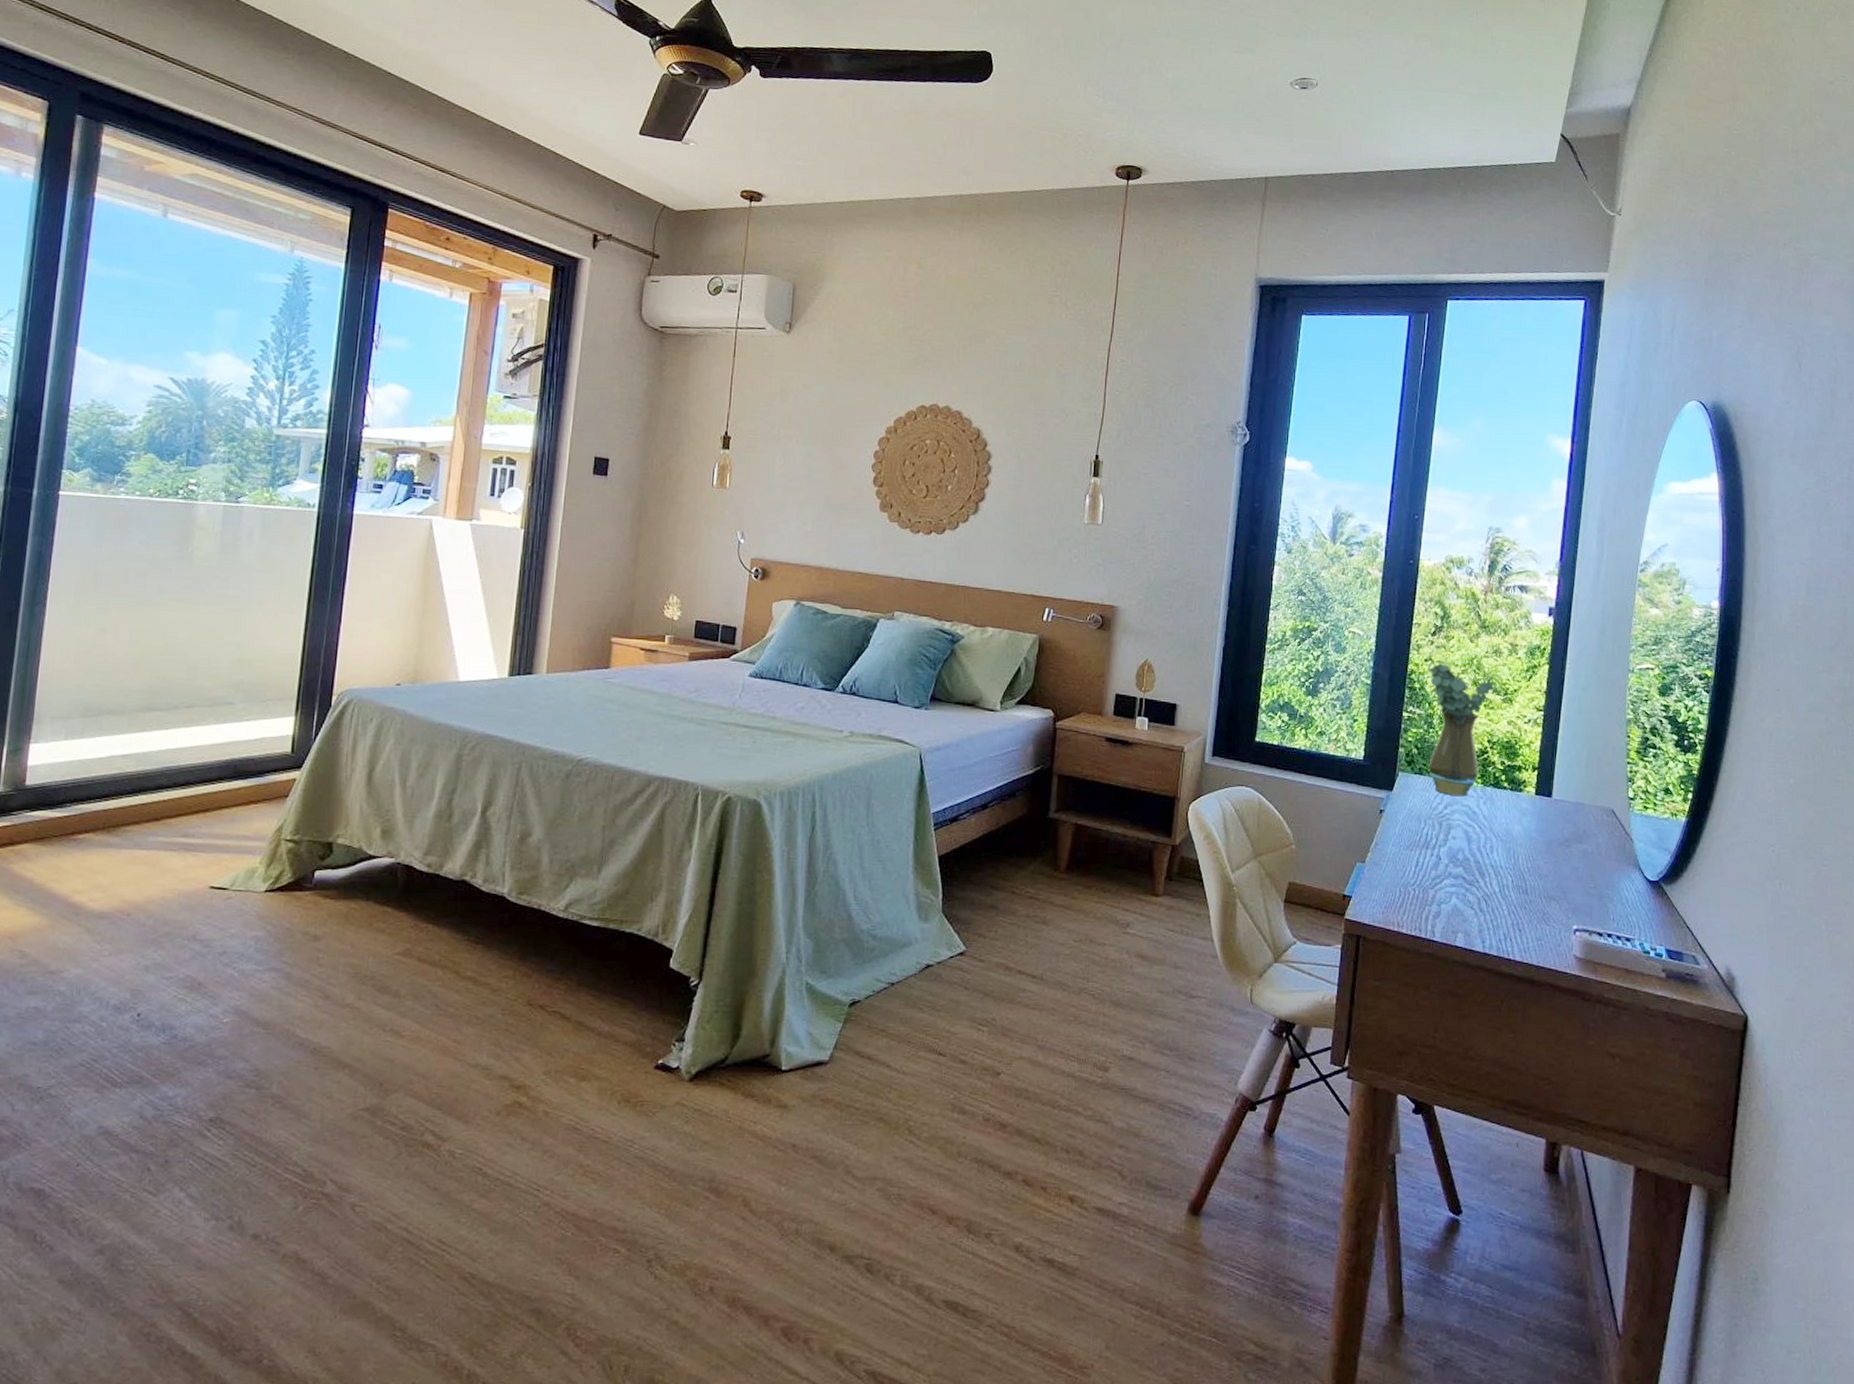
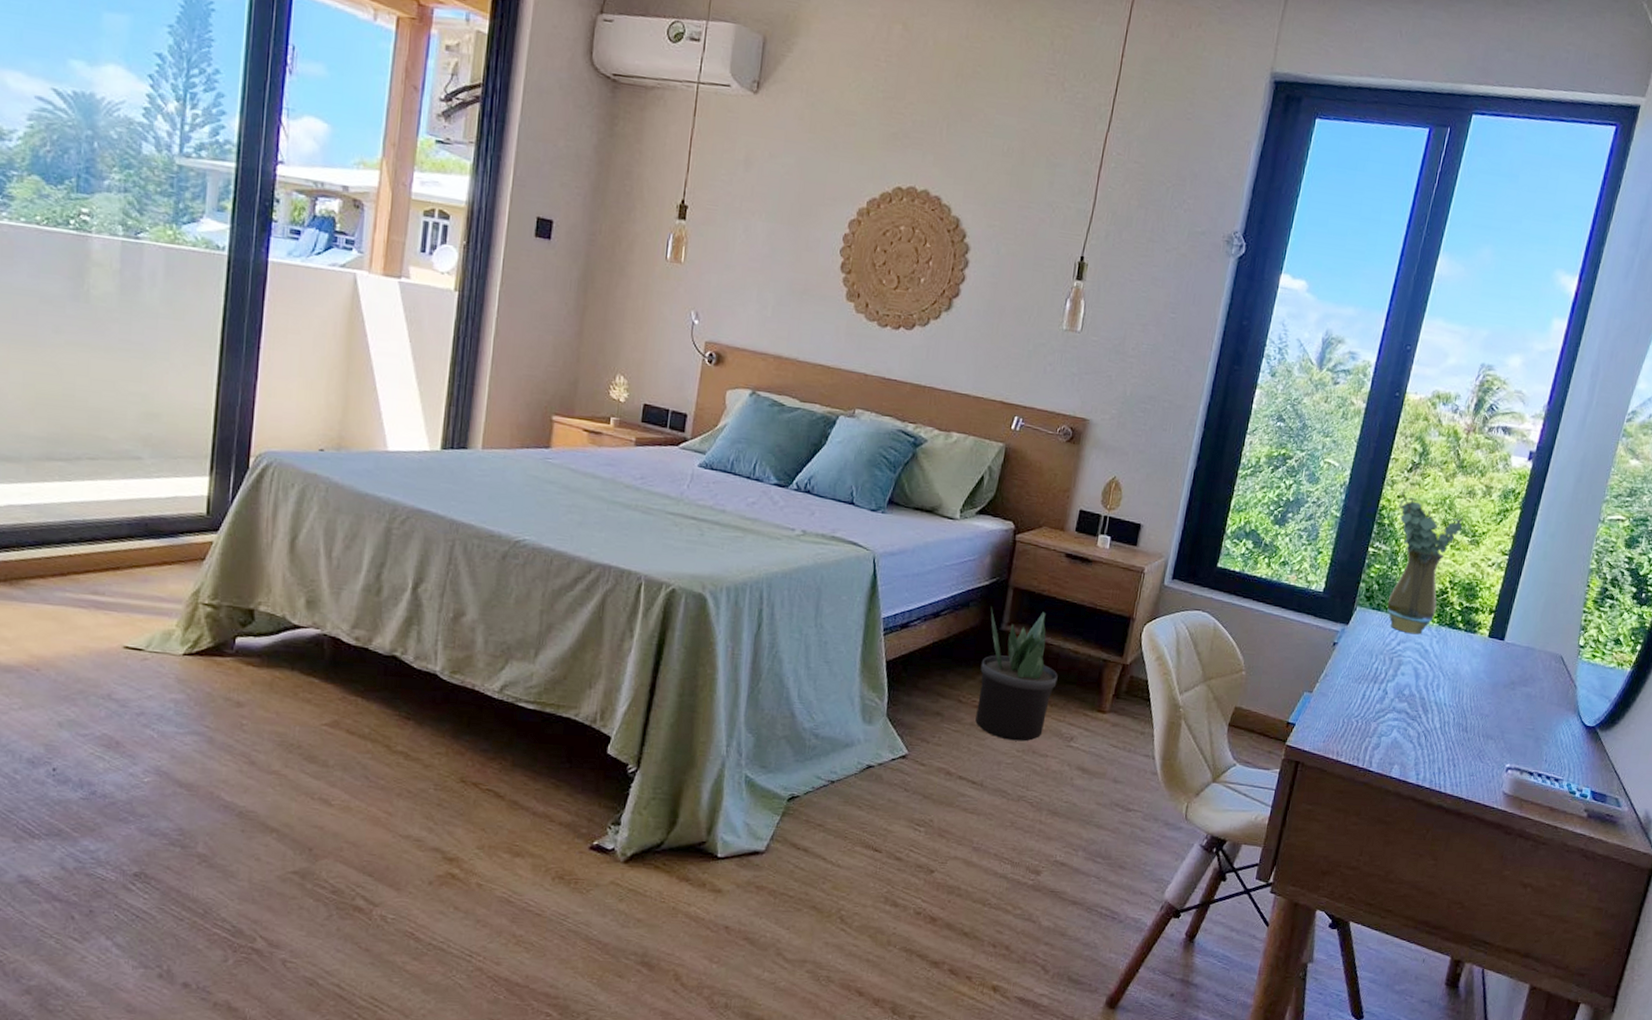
planter: none [1030,795,1109,931] -> present [975,606,1058,742]

